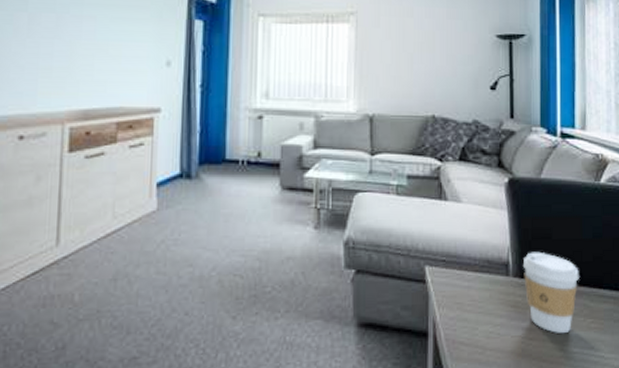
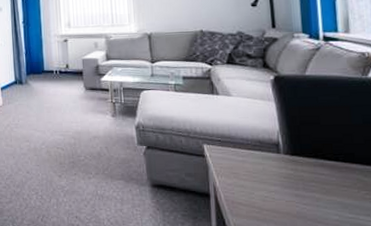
coffee cup: present [524,251,579,333] -> none [293,134,351,201]

